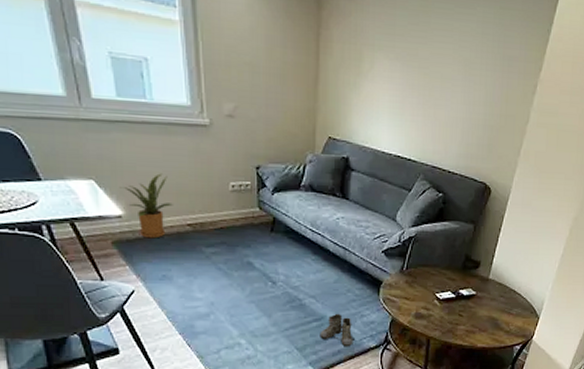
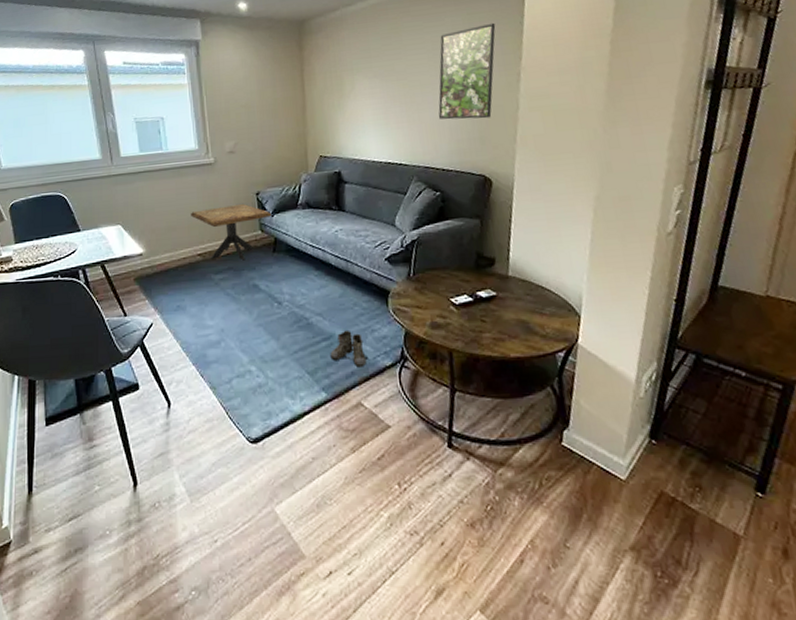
house plant: present [119,173,173,239] -> none [141,211,185,272]
side table: none [180,176,272,237] -> present [191,203,272,261]
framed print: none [453,23,525,127] -> present [438,22,496,120]

